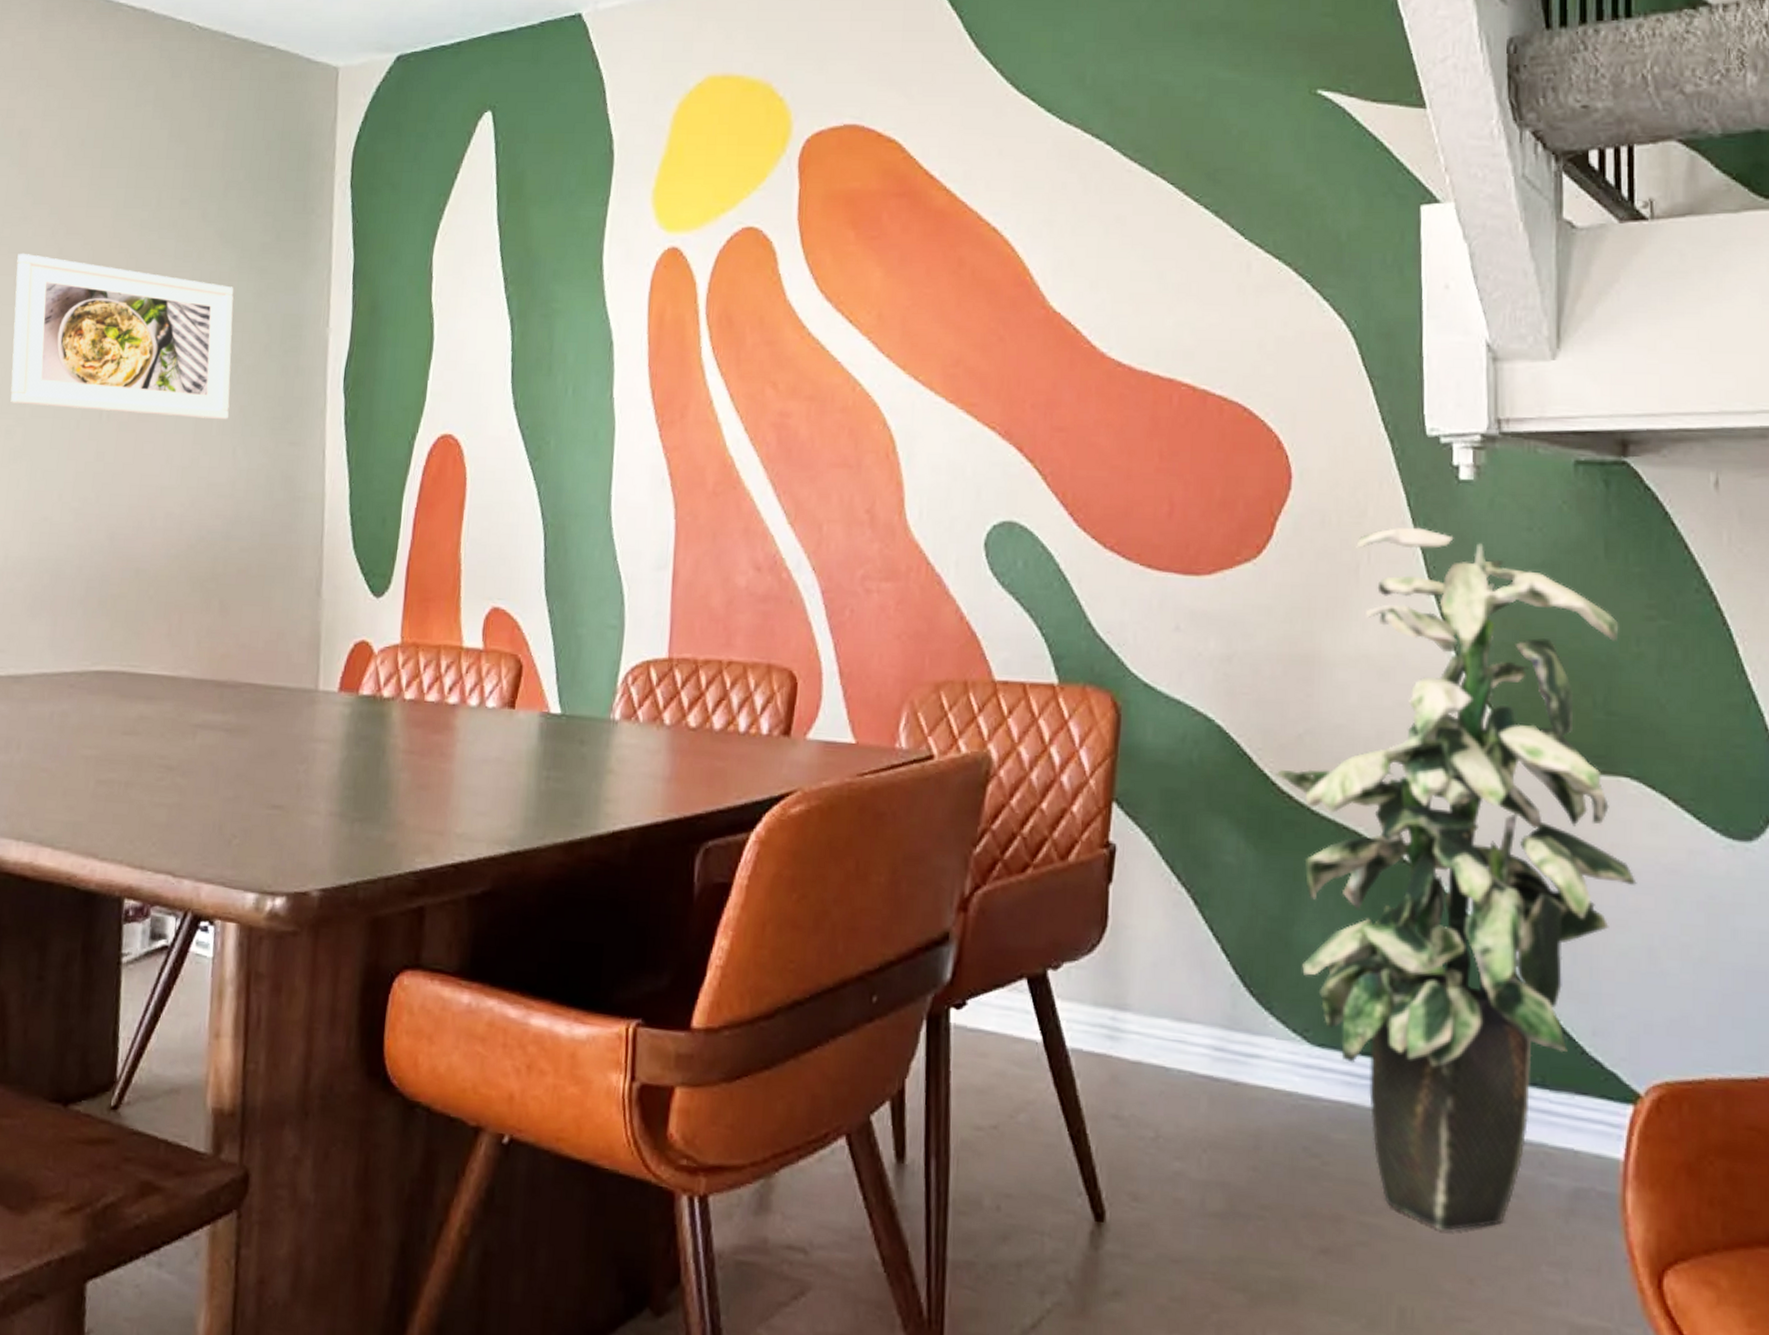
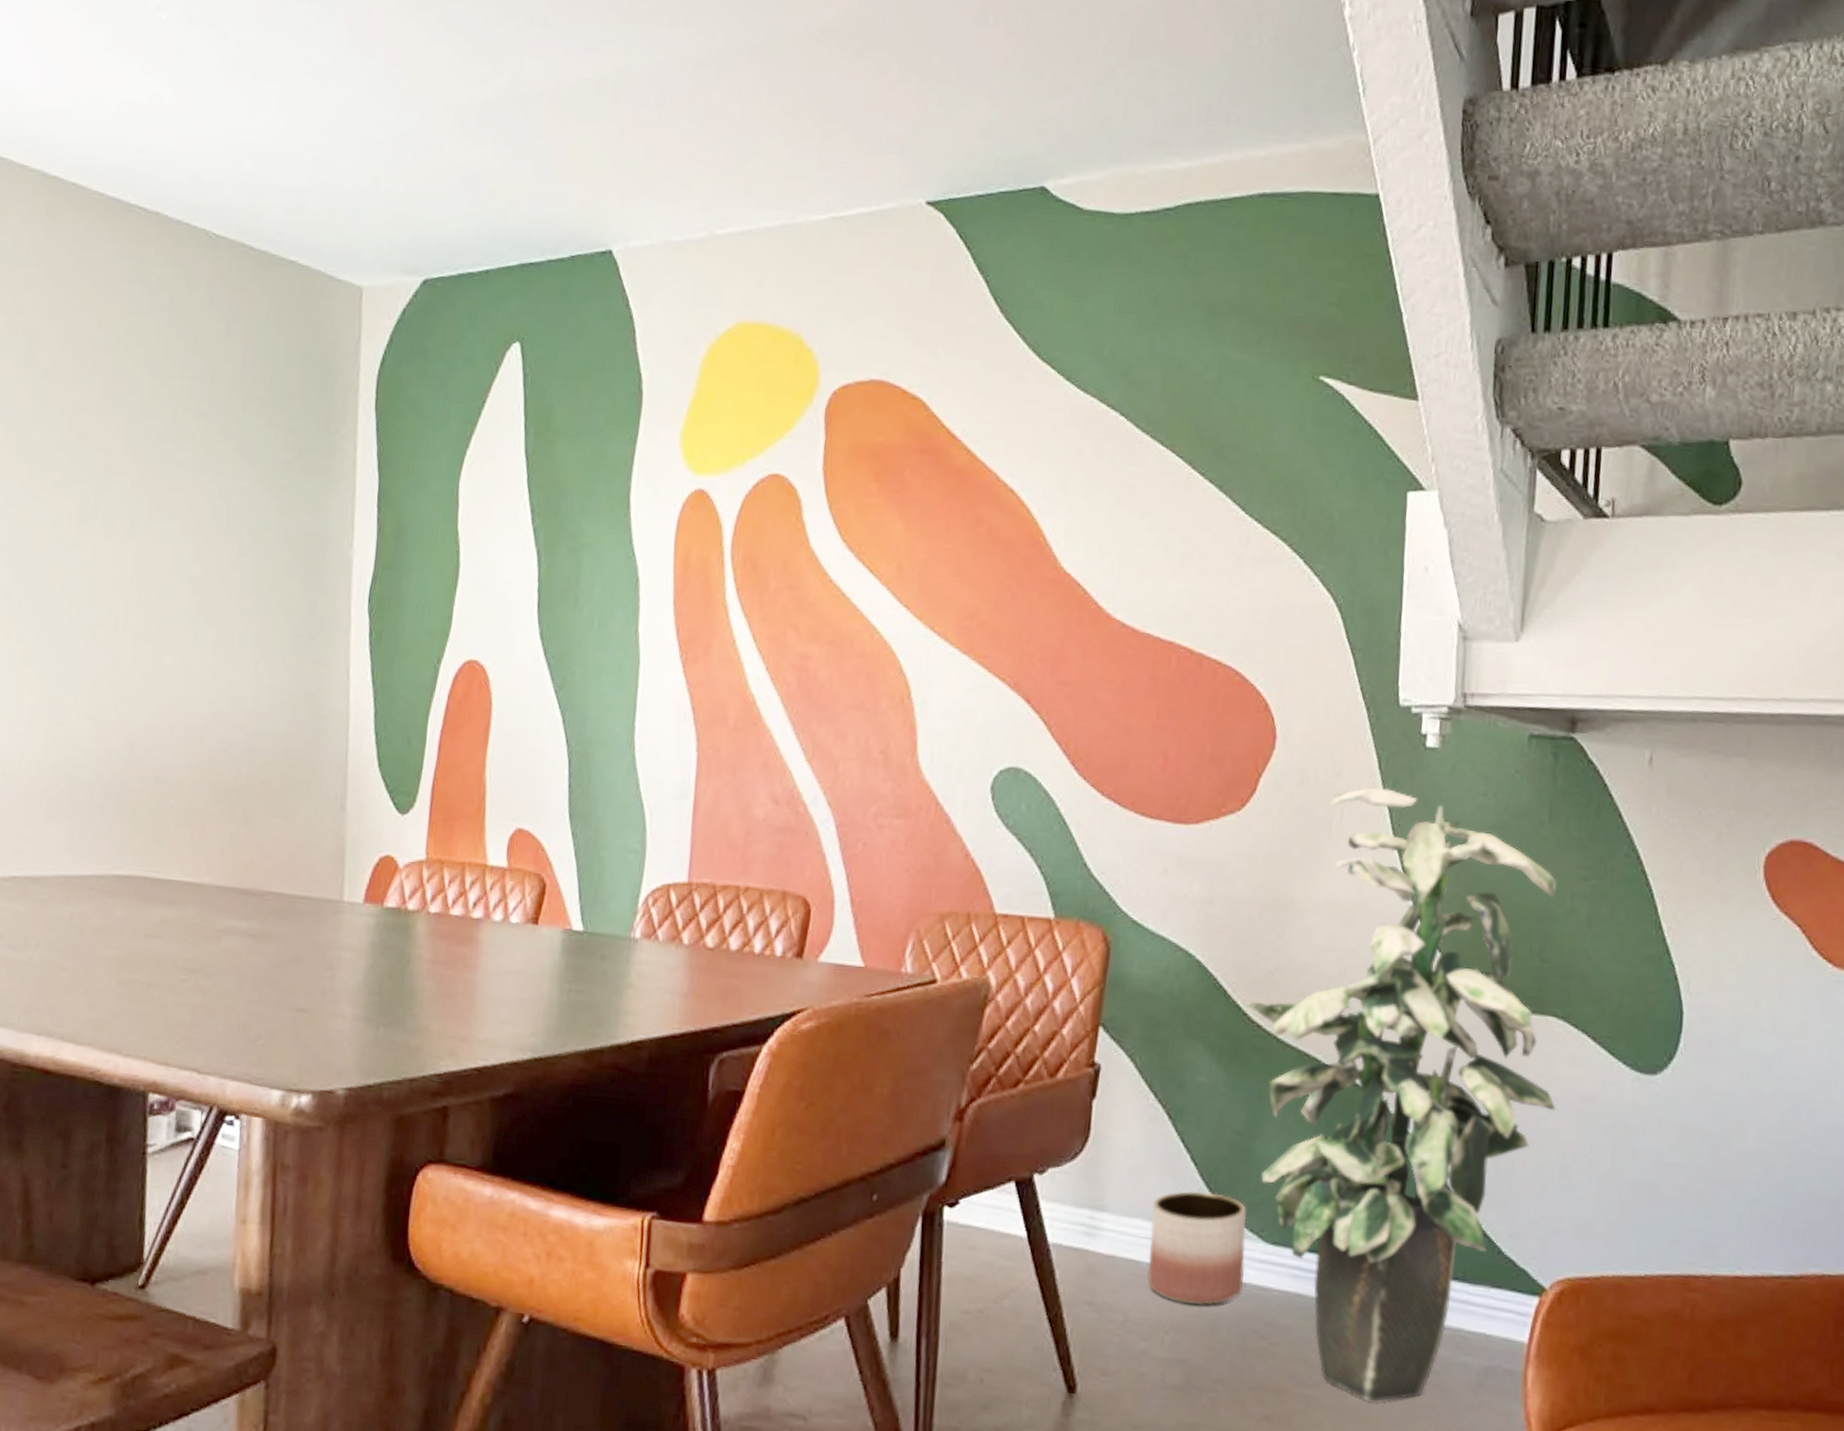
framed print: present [10,253,234,420] -> none [21,455,255,635]
planter: none [1178,986,1289,1118] -> present [1147,1191,1247,1305]

